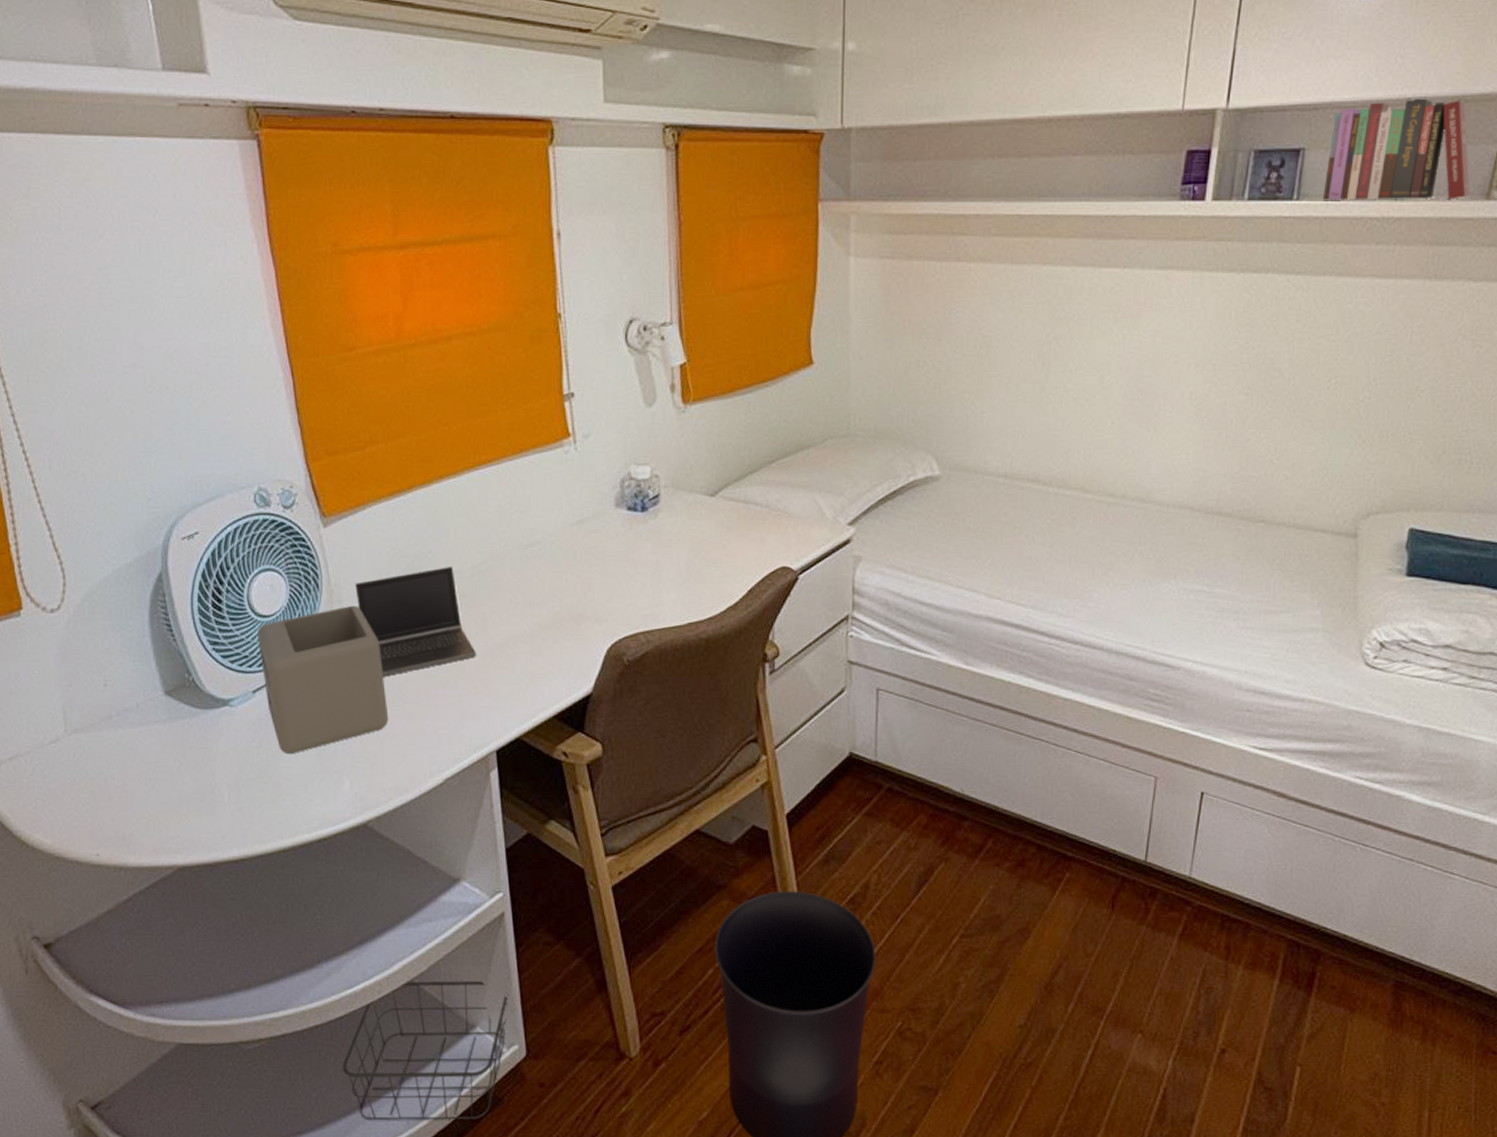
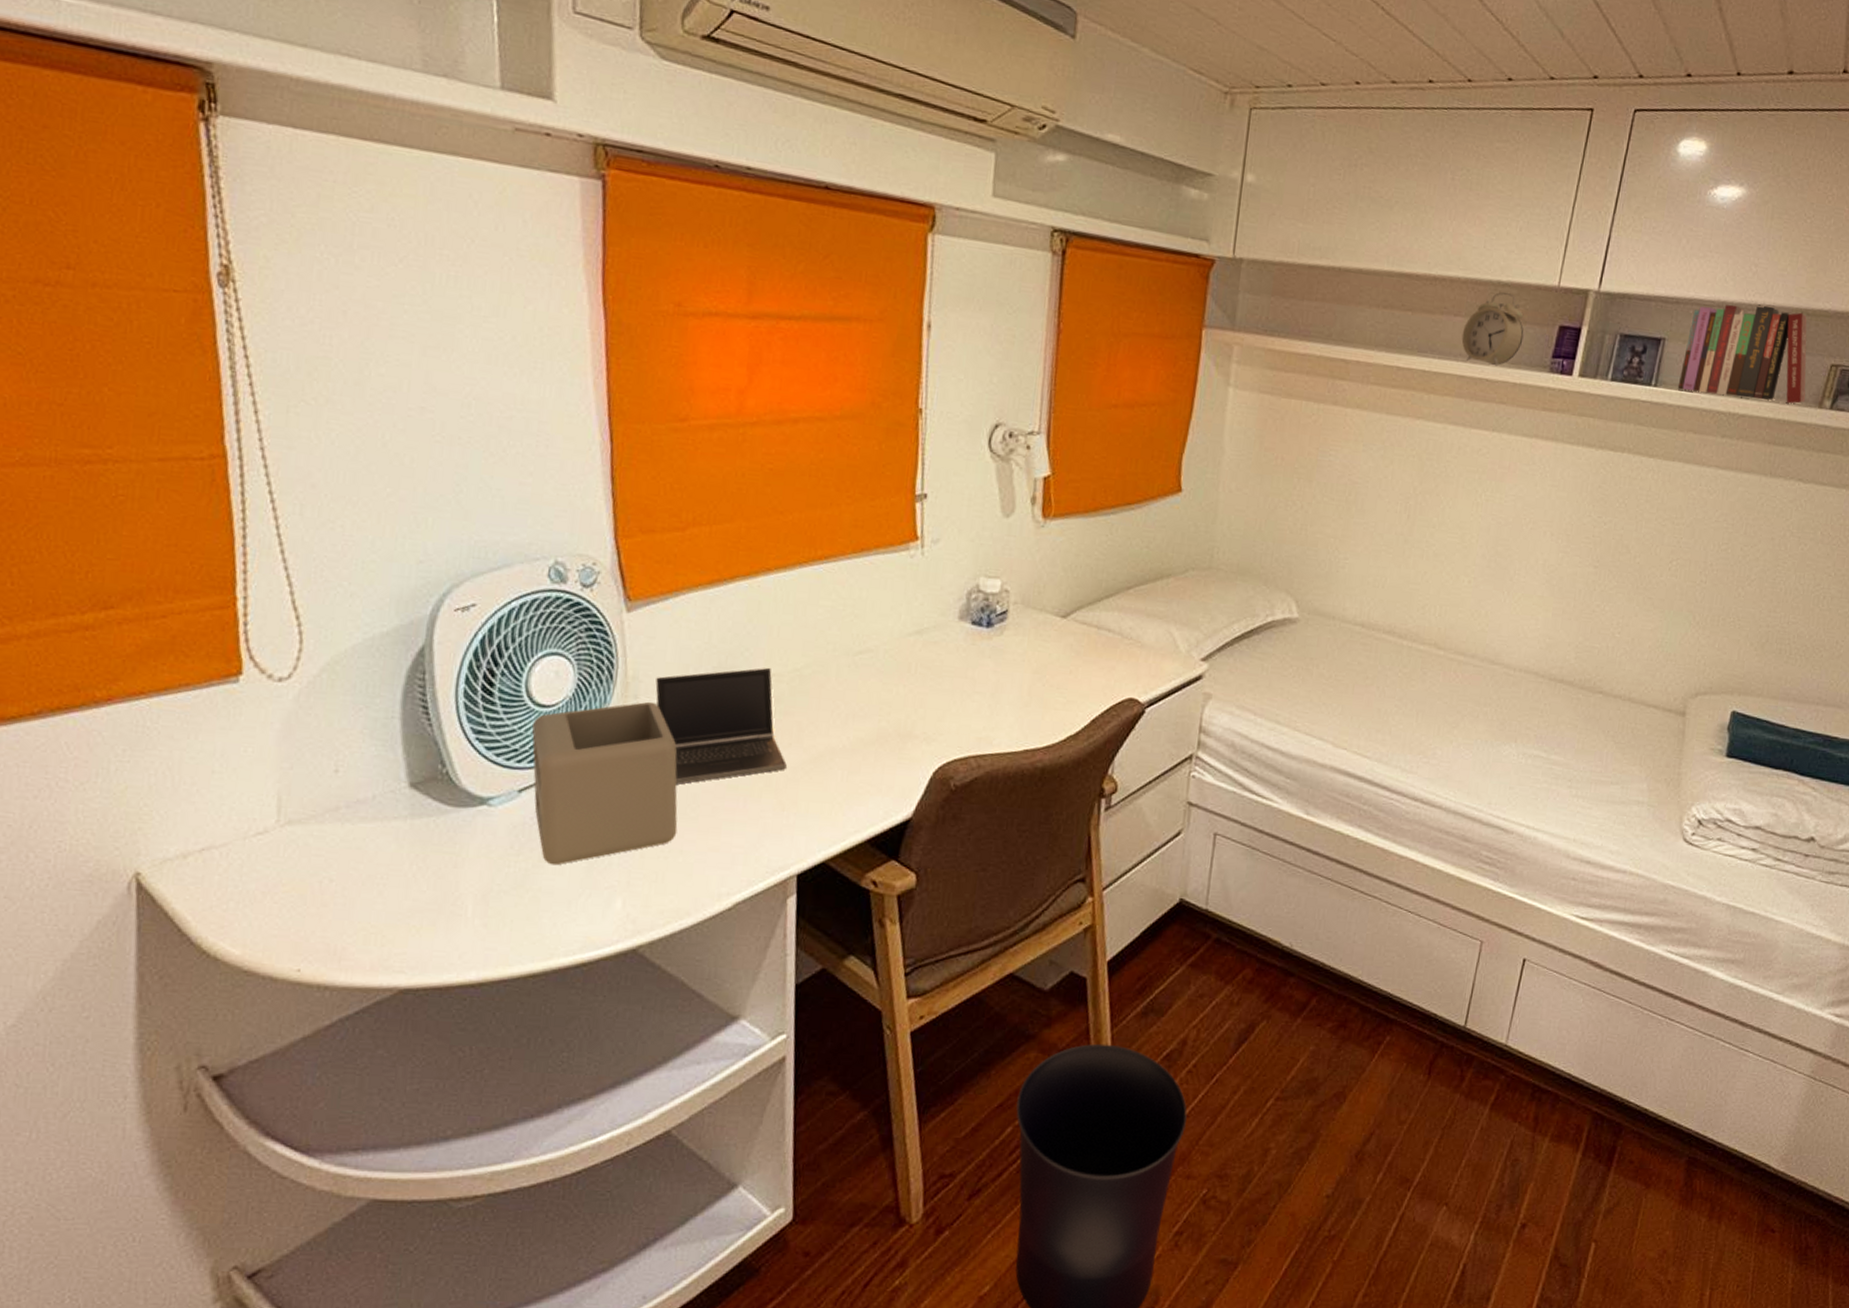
basket: present [342,980,509,1120] -> none [572,1132,780,1294]
alarm clock: none [1083,123,1149,201] -> present [1461,292,1524,367]

